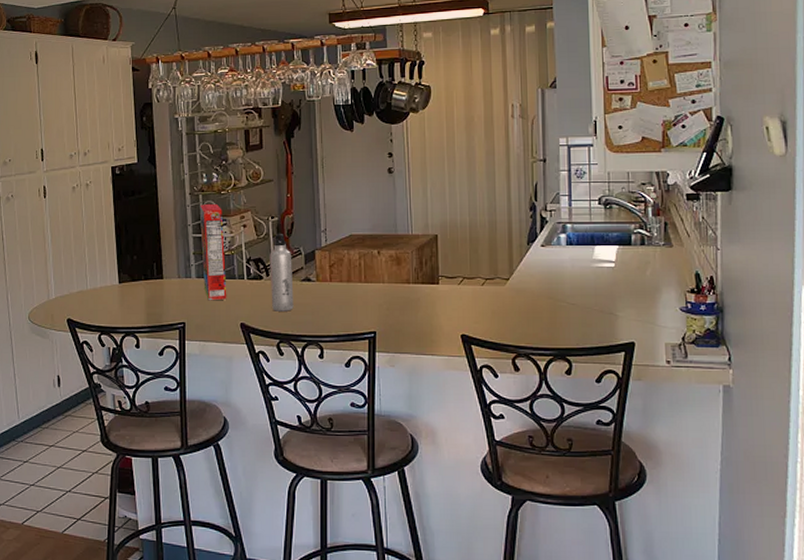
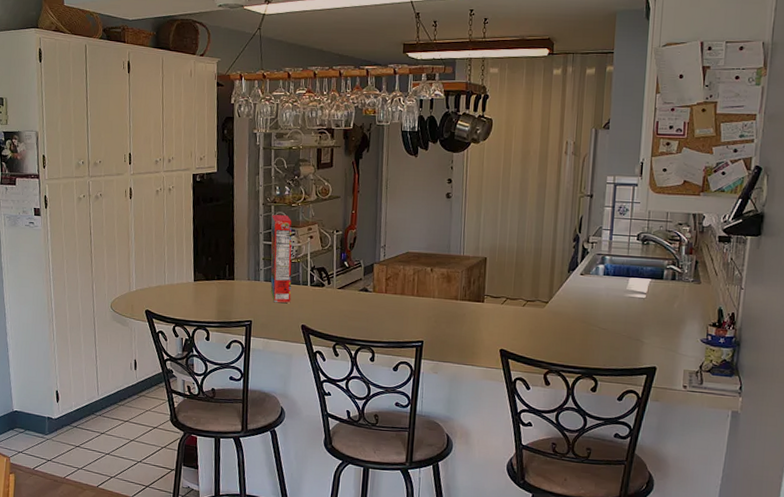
water bottle: present [270,234,294,311] -> none [331,246,353,317]

